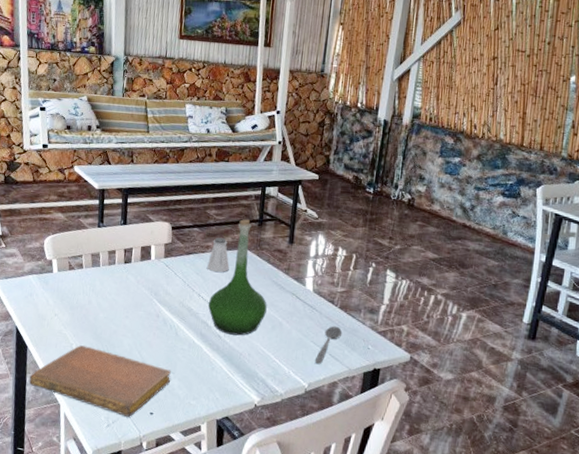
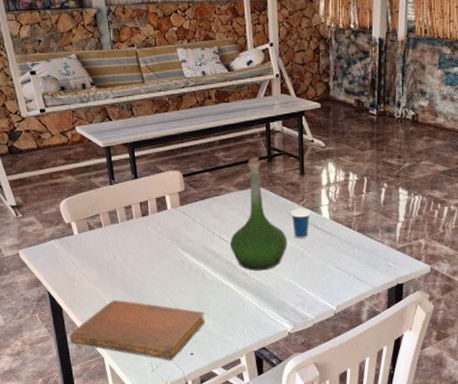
saltshaker: present [207,237,230,273] -> none [223,179,245,213]
cup: none [274,267,295,308] -> present [291,198,310,238]
soupspoon: present [314,325,342,365] -> none [340,249,363,287]

